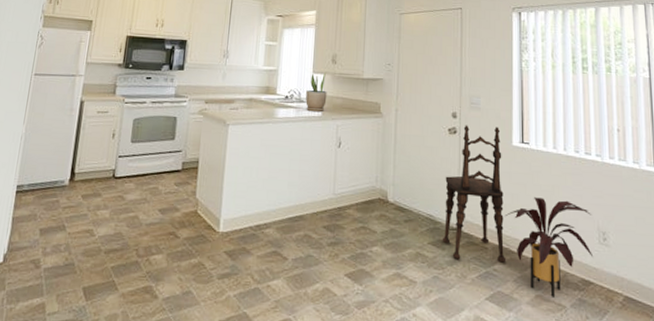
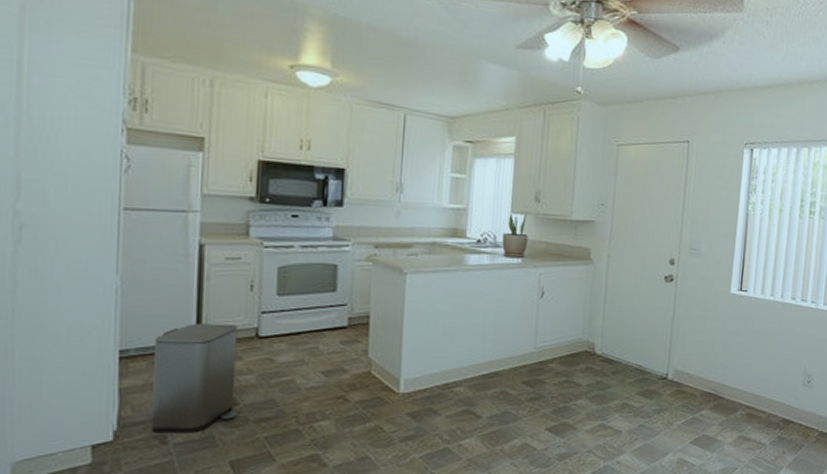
pedal bin: none [30,164,101,260] -> present [152,323,239,433]
dining chair: present [442,125,507,263] -> none [650,272,720,408]
house plant: present [505,197,594,297] -> none [716,344,800,437]

